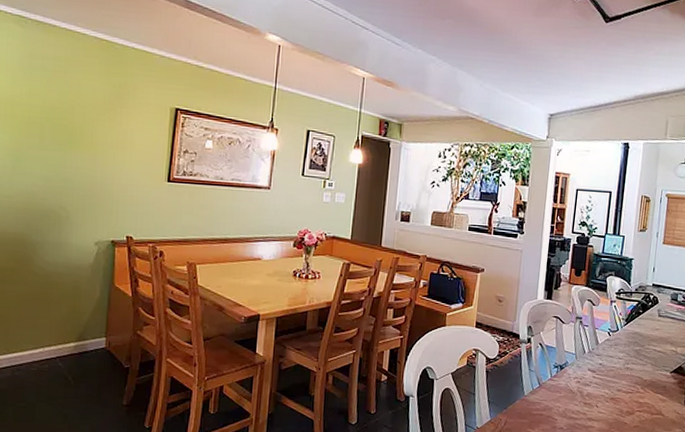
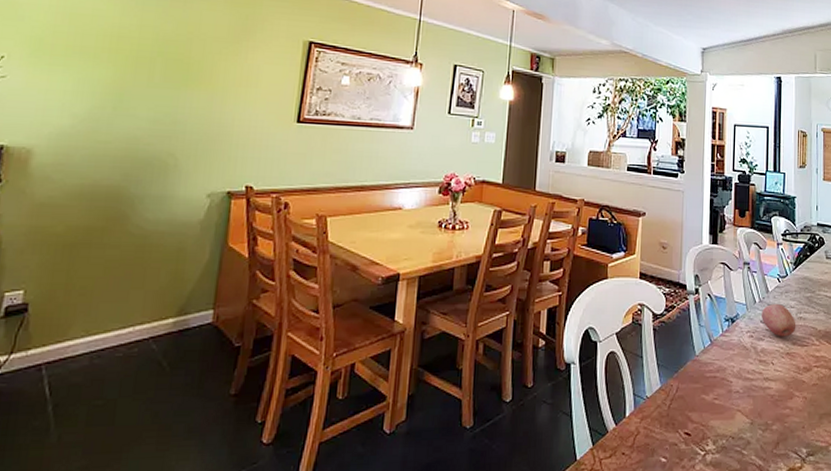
fruit: none [590,354,623,384] -> present [762,303,796,337]

